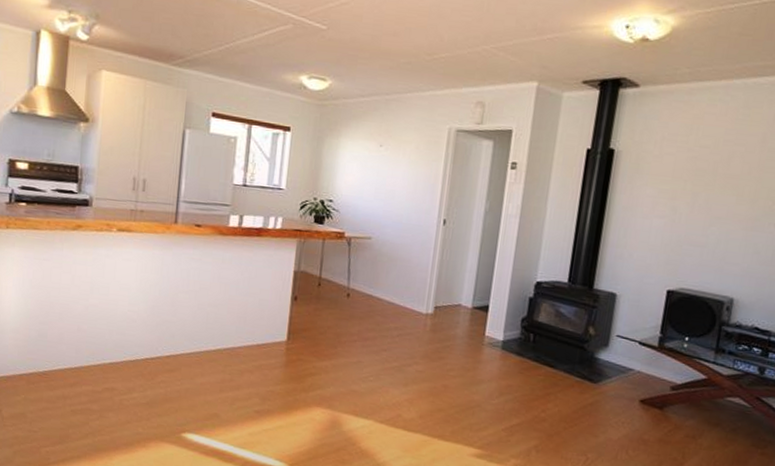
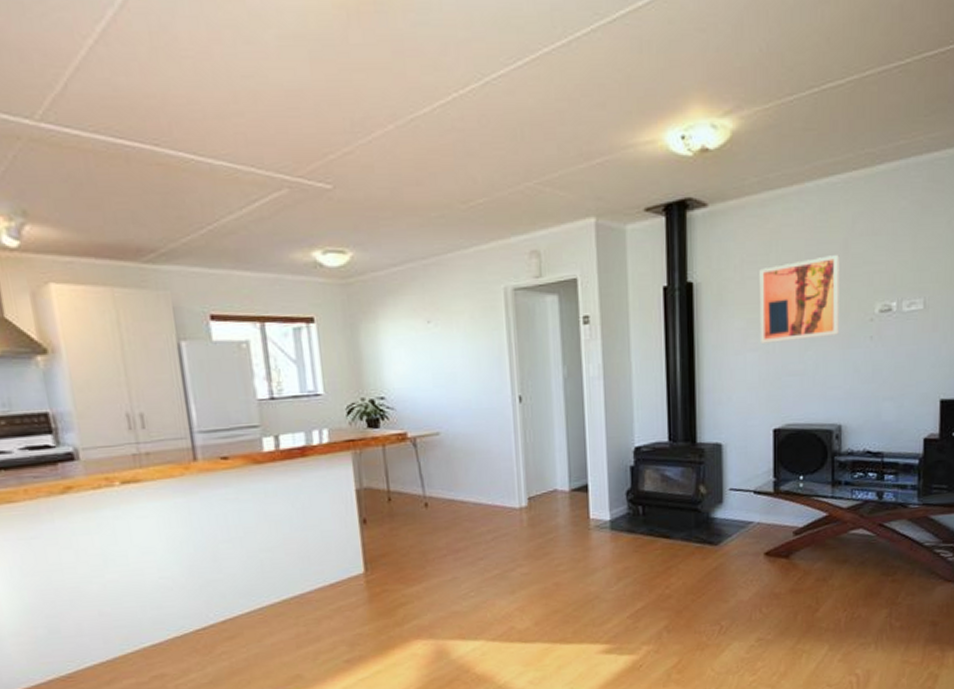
wall art: none [668,145,756,218] -> present [759,255,840,343]

